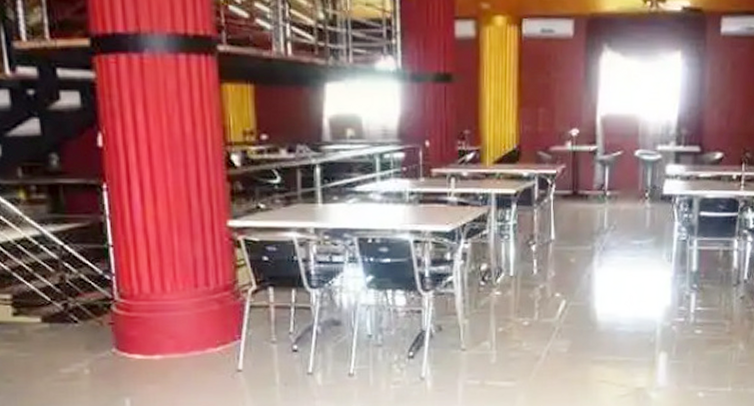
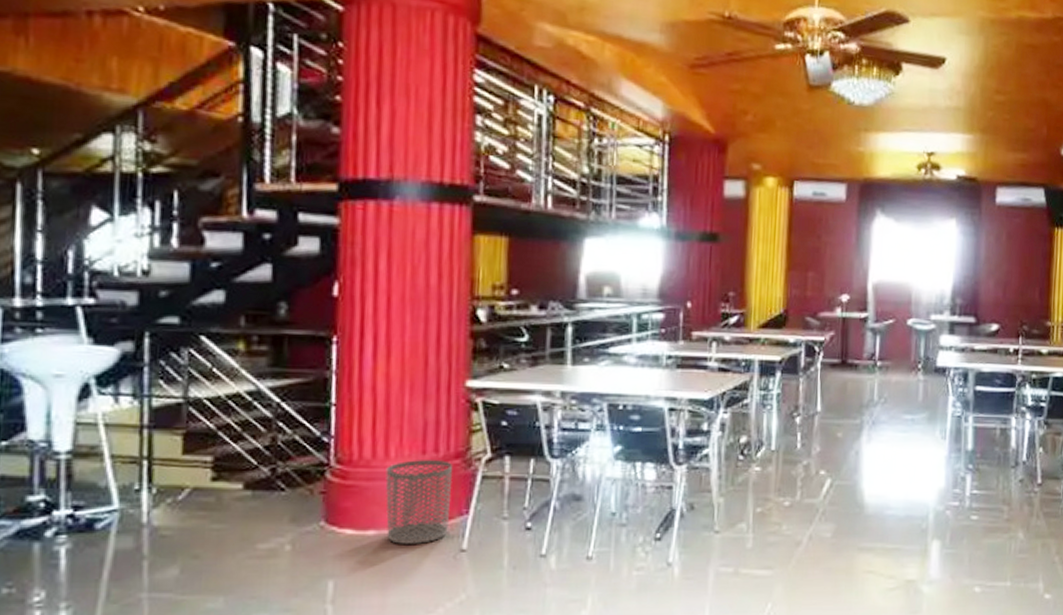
waste bin: none [164,293,224,366] -> present [385,460,453,544]

